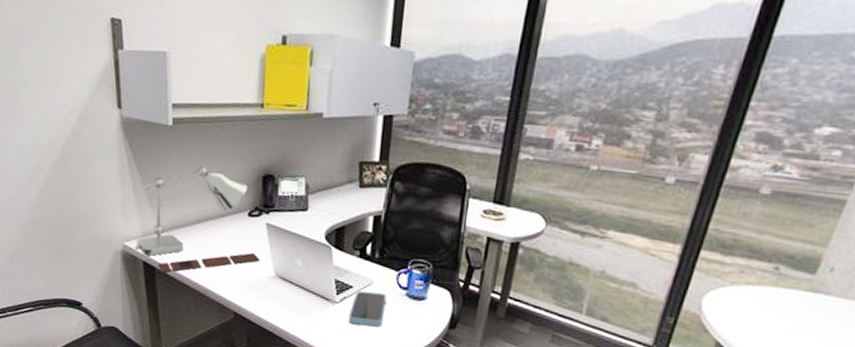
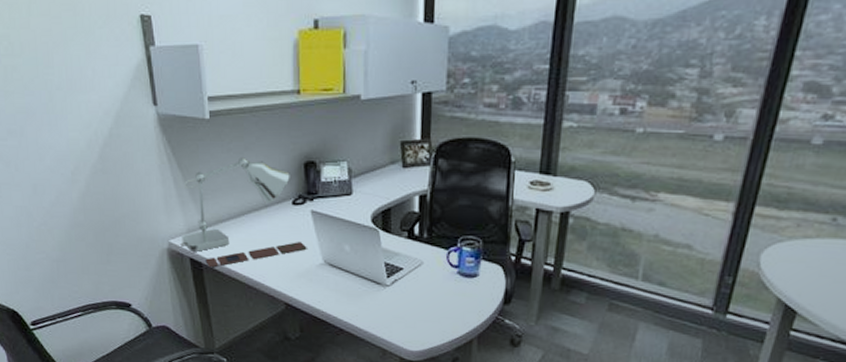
smartphone: present [348,291,387,327] -> none [401,272,438,308]

